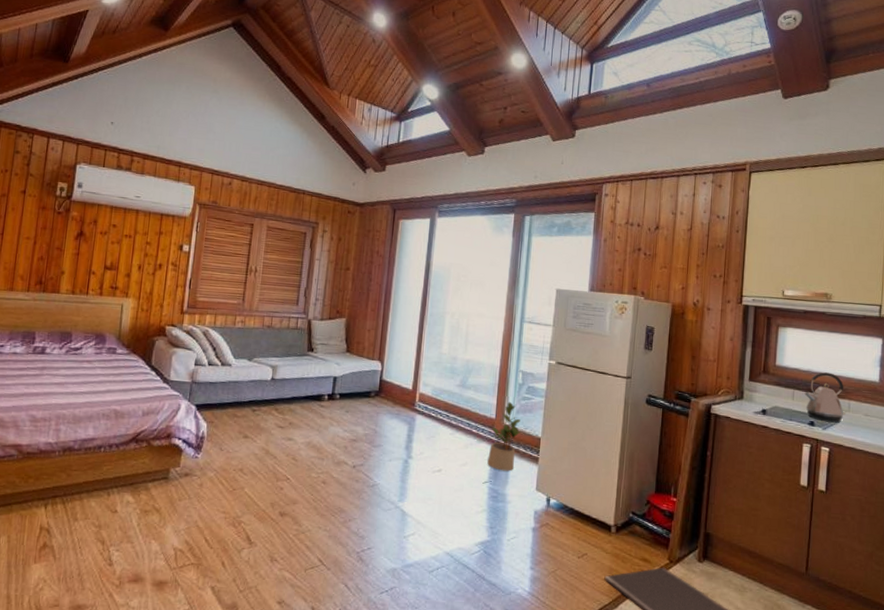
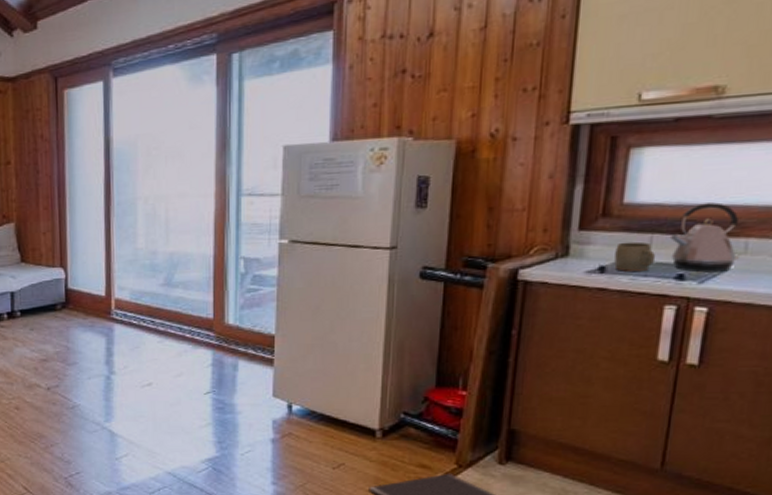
potted plant: present [487,401,522,472] -> none [208,296,249,378]
mug: none [771,393,797,417] -> present [614,241,656,272]

